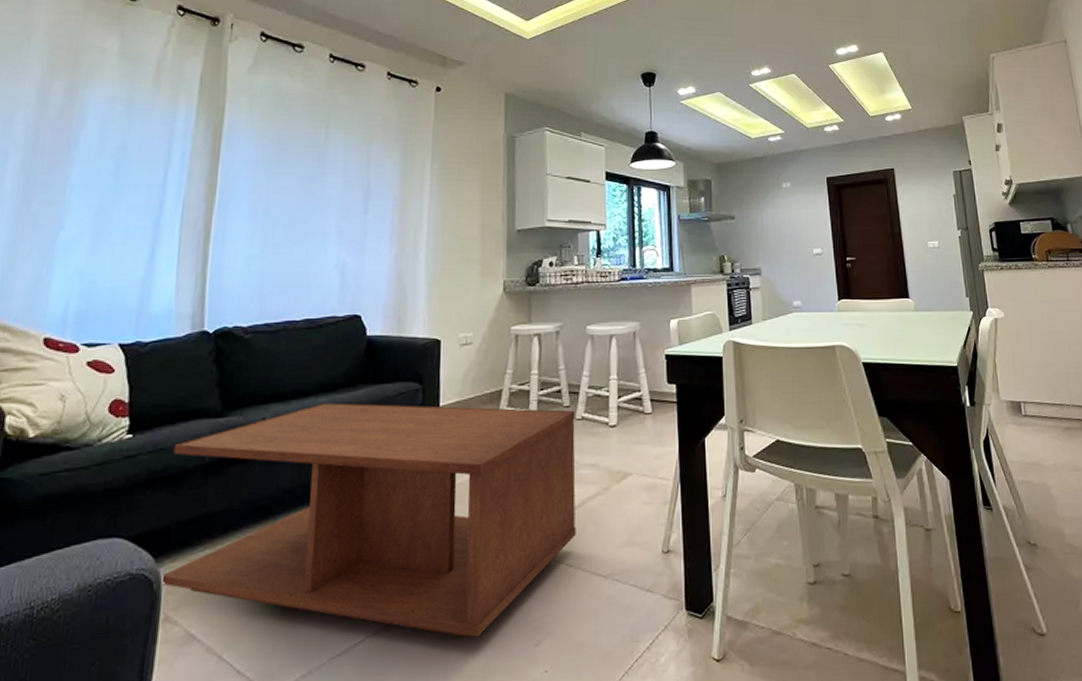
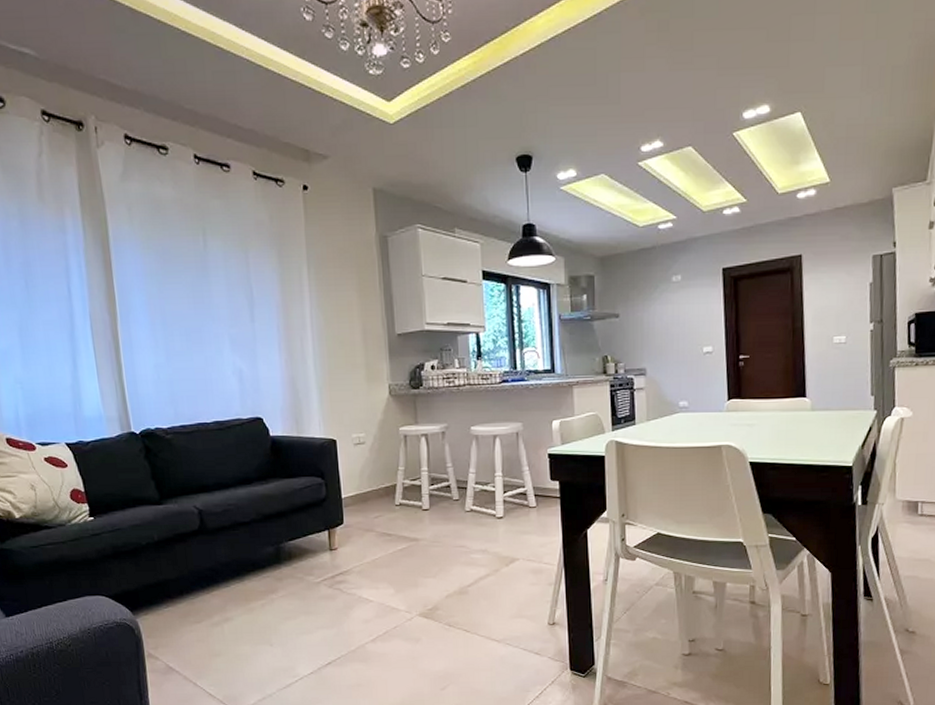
coffee table: present [159,403,576,638] -> none [127,494,471,681]

